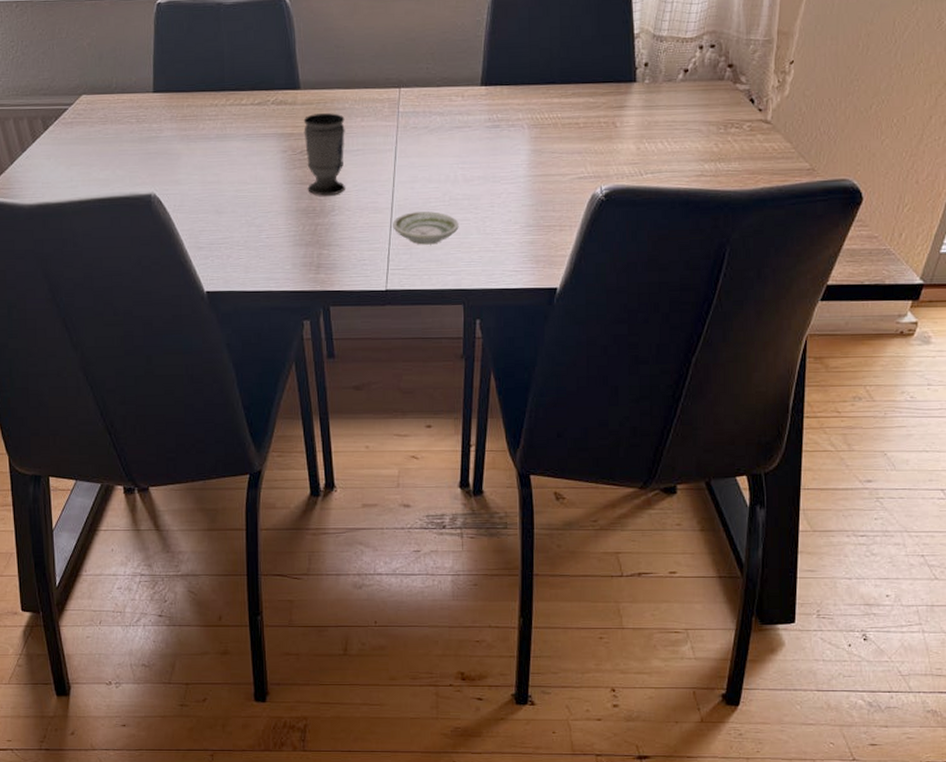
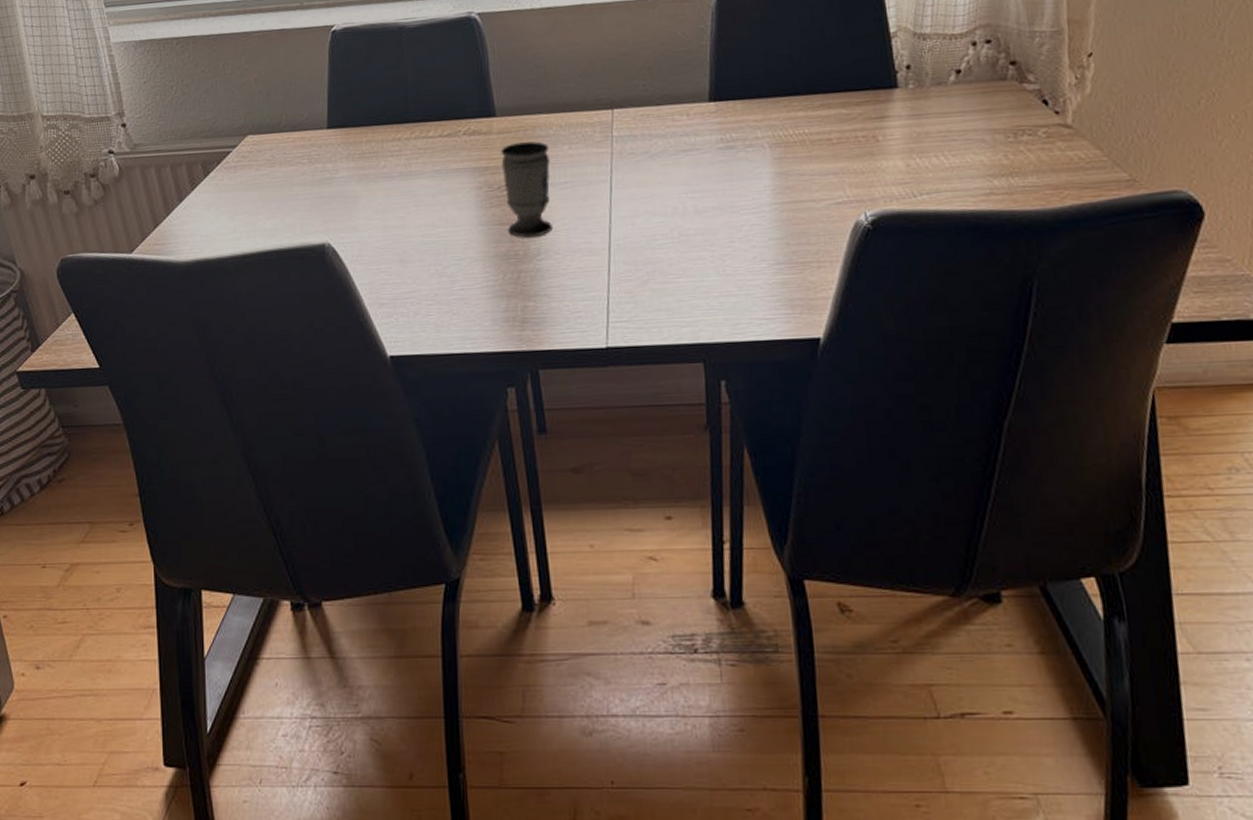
saucer: present [393,211,459,245] -> none [611,250,693,291]

